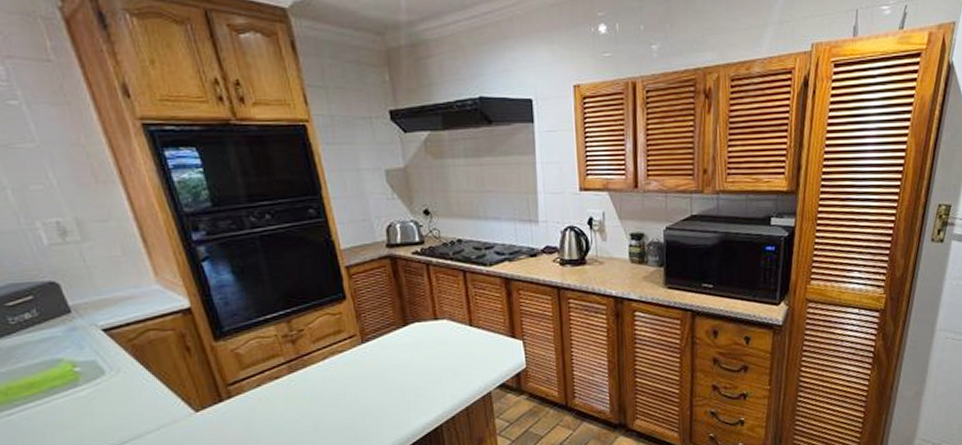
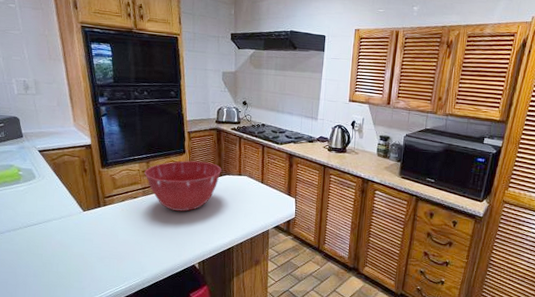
mixing bowl: none [286,307,407,388] -> present [144,160,222,212]

